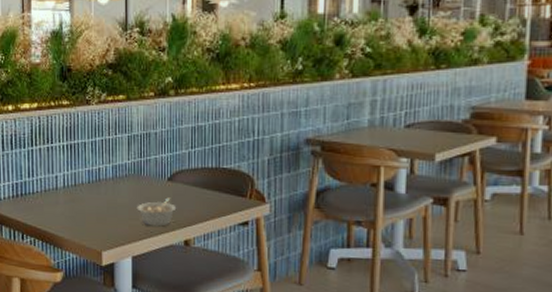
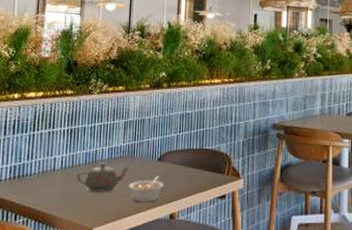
teapot: none [80,181,138,214] -> present [76,162,131,193]

